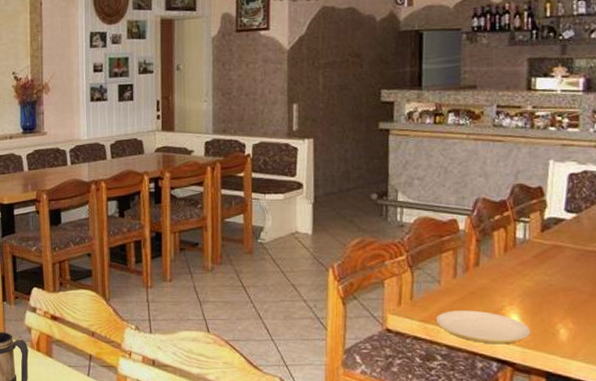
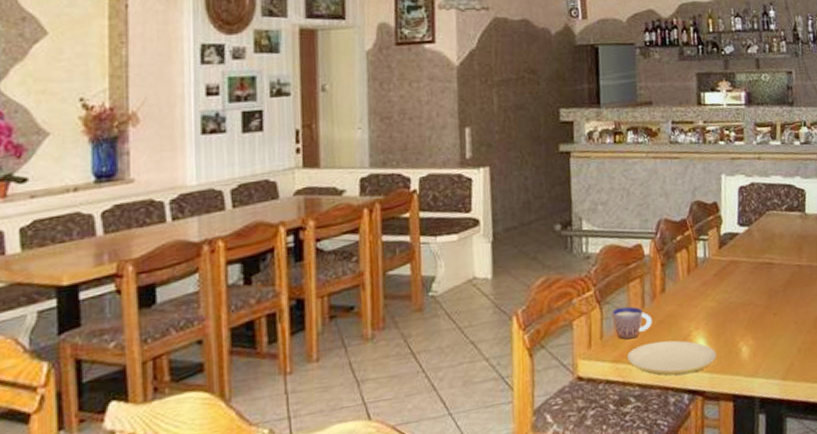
cup: none [422,274,463,304] -> present [611,306,652,340]

